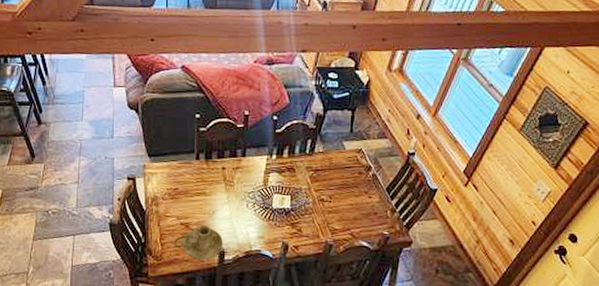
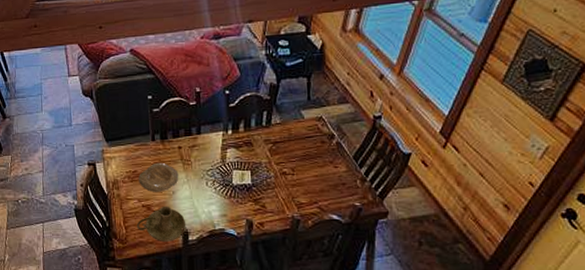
plate: none [179,181,220,211] -> present [138,162,179,192]

